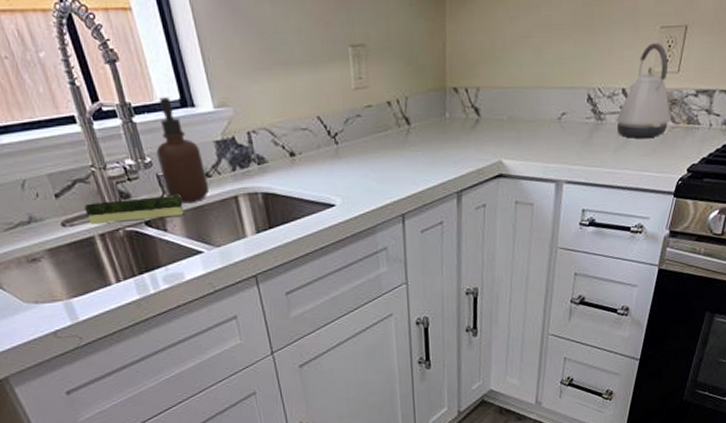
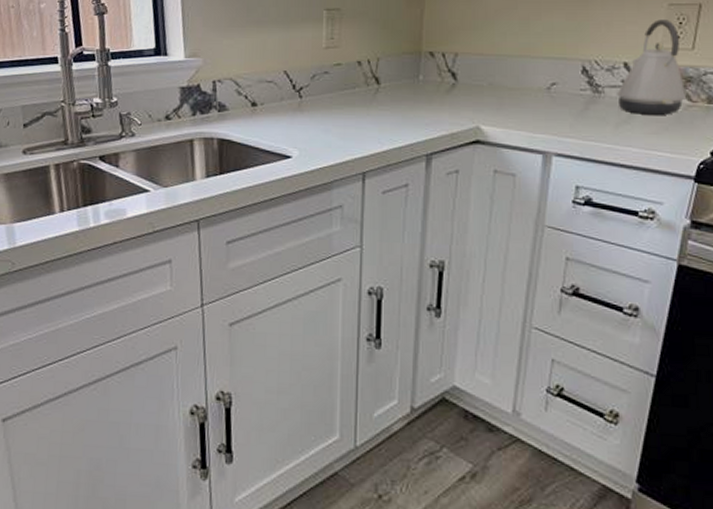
sponge: present [84,195,184,225] -> none [47,134,139,155]
soap dispenser: present [156,97,210,202] -> none [123,46,167,142]

